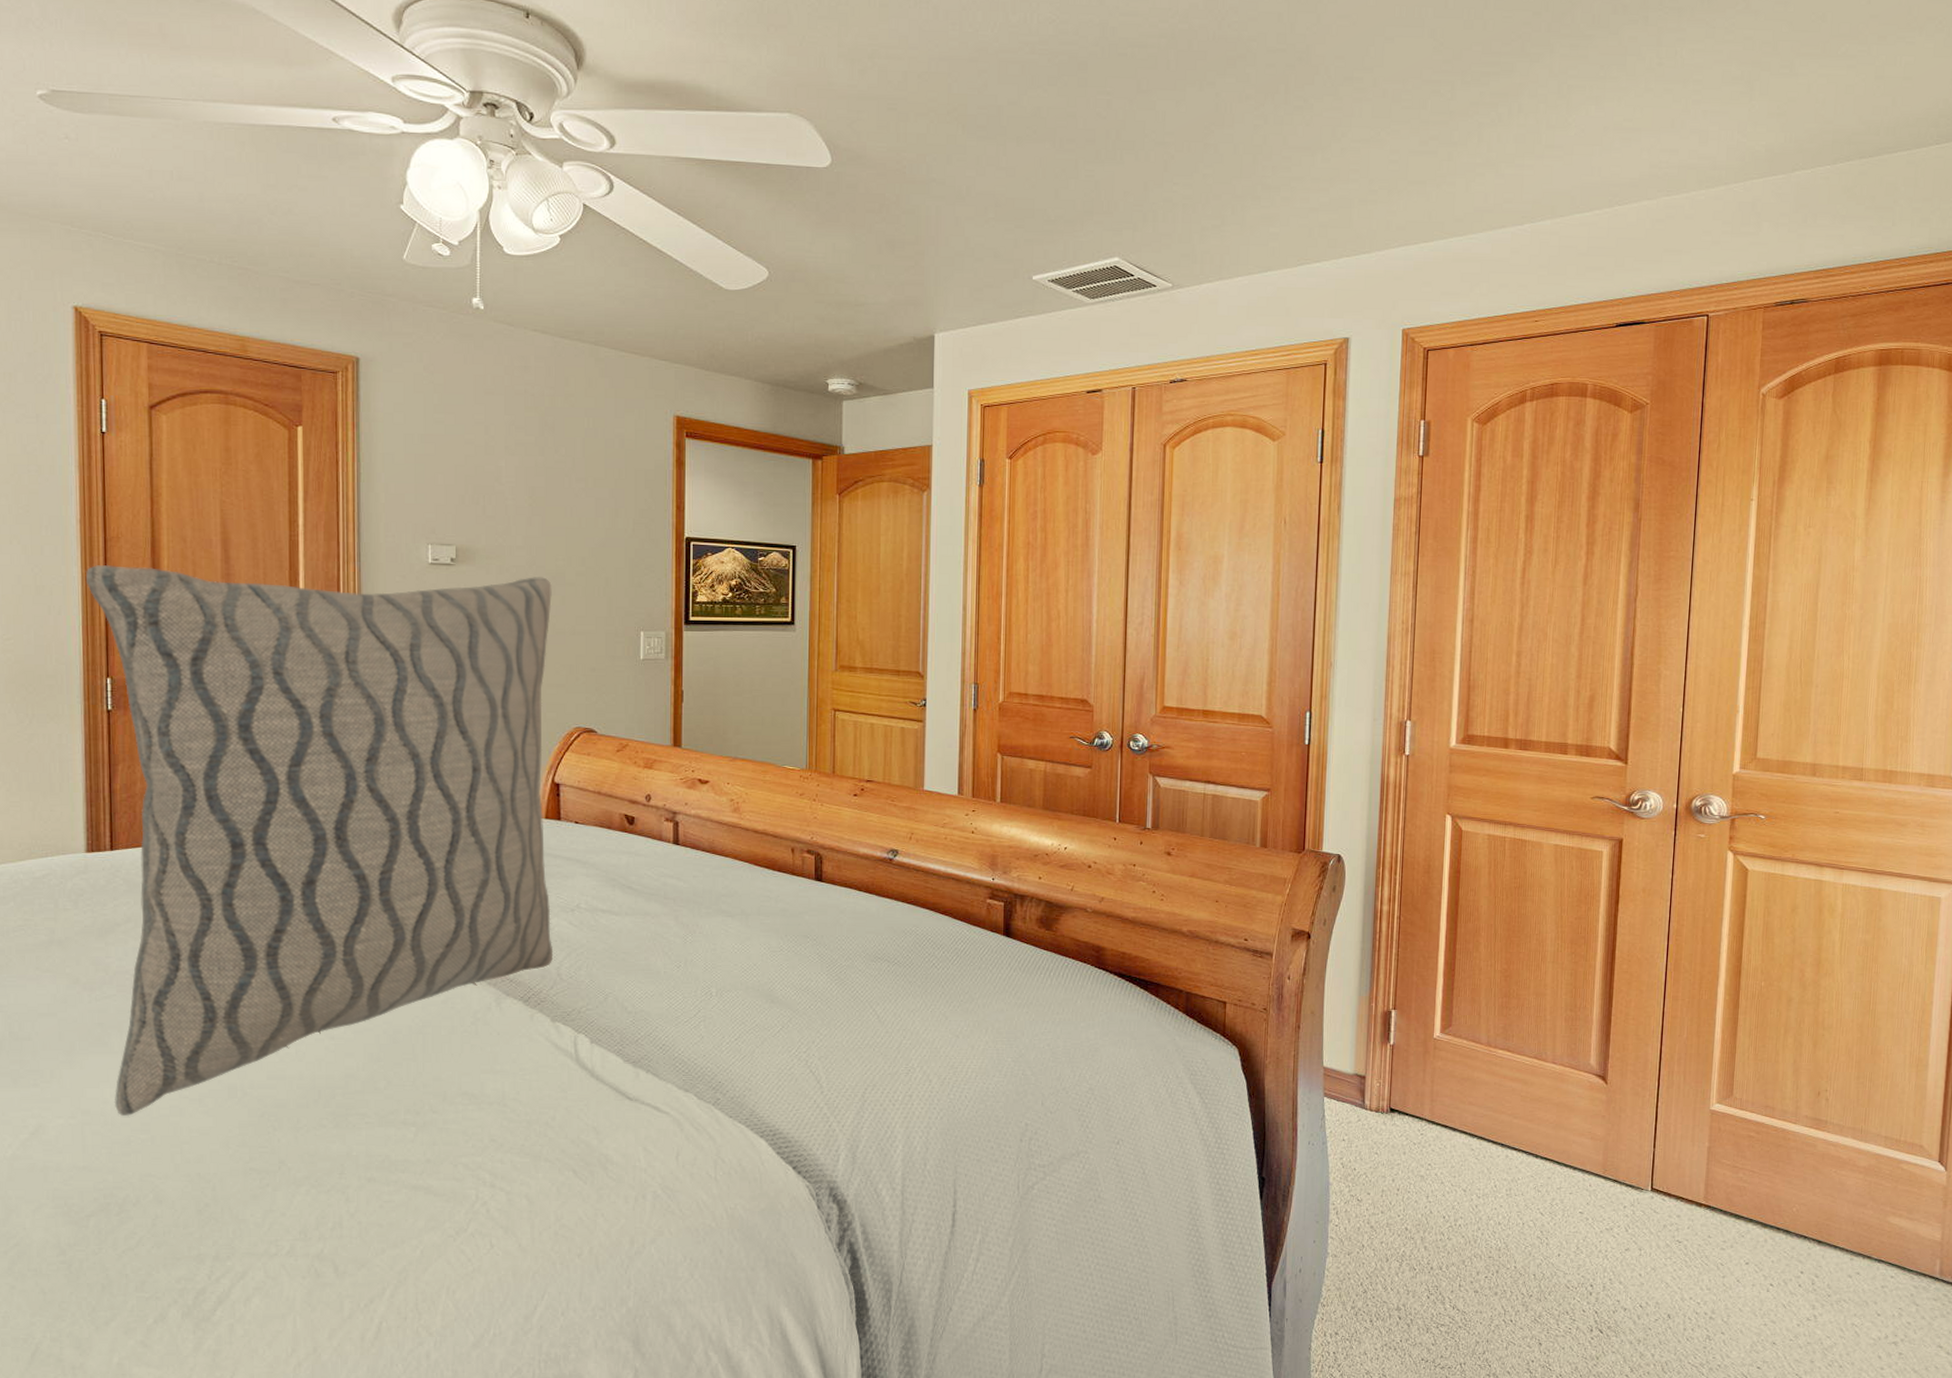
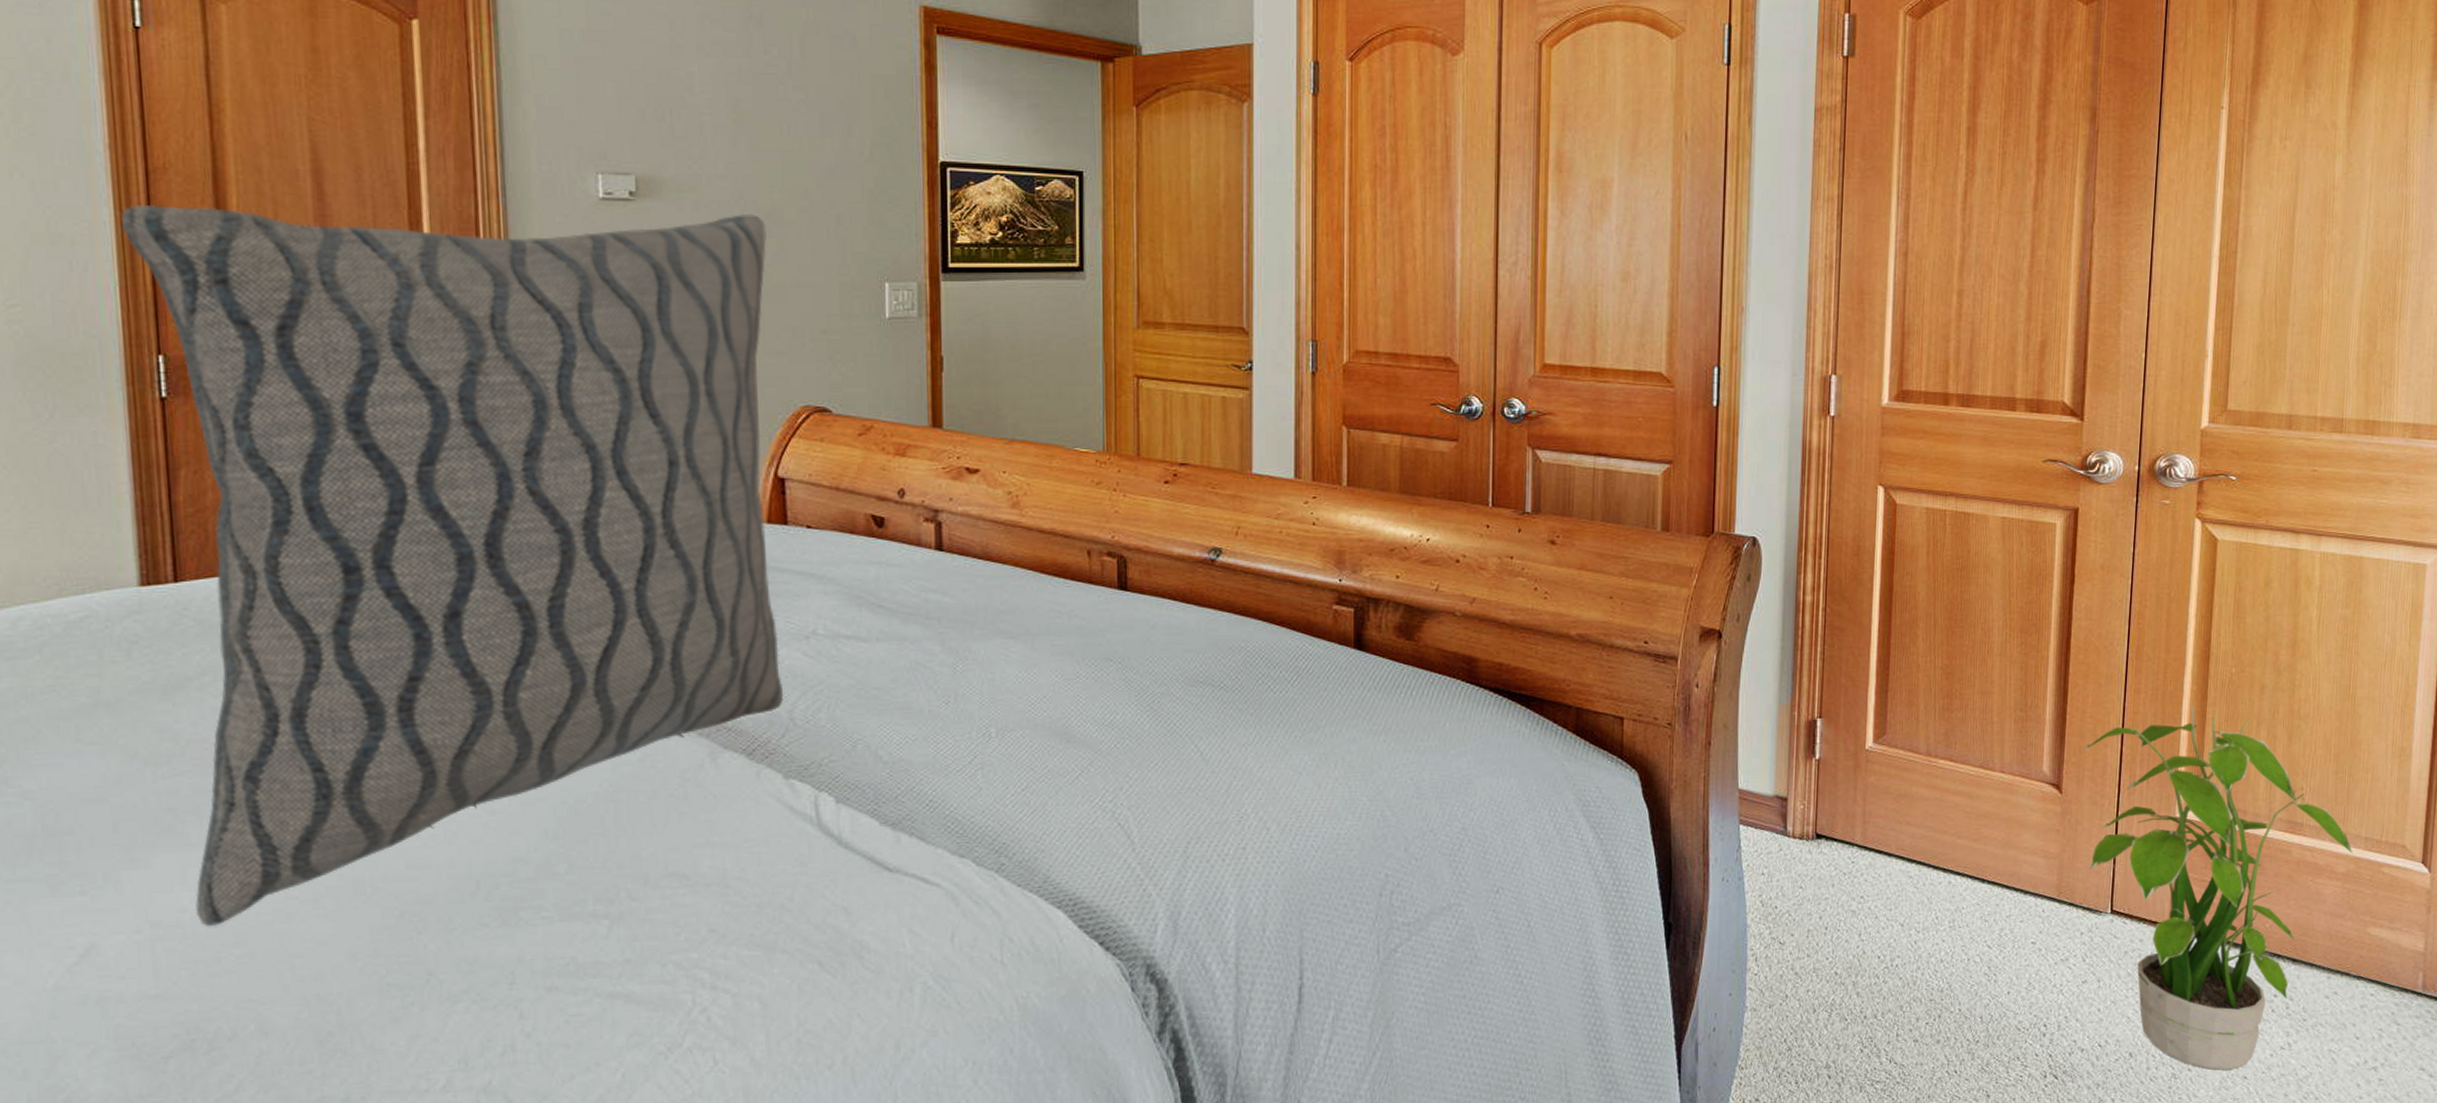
potted plant: none [1626,1013,1874,1335] -> present [2082,705,2353,1070]

